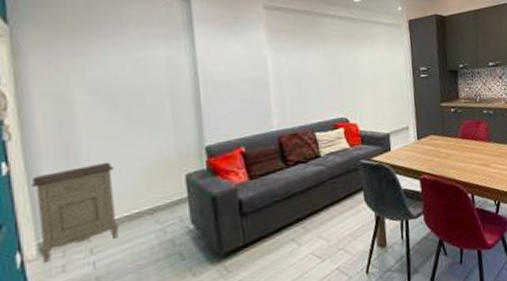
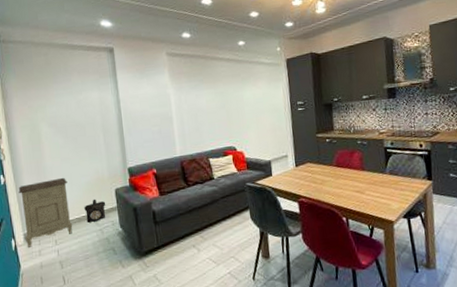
lantern: none [138,188,172,221] -> present [84,199,106,223]

